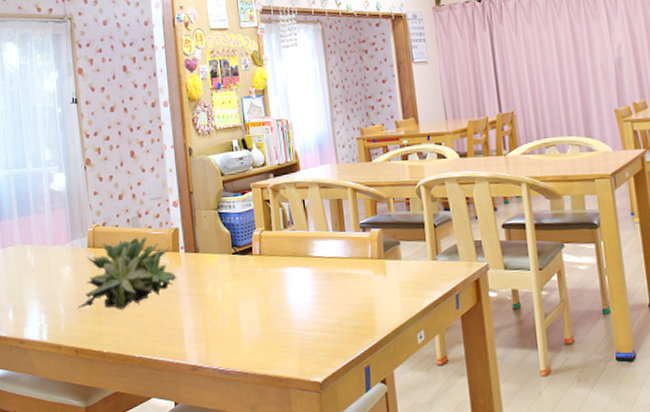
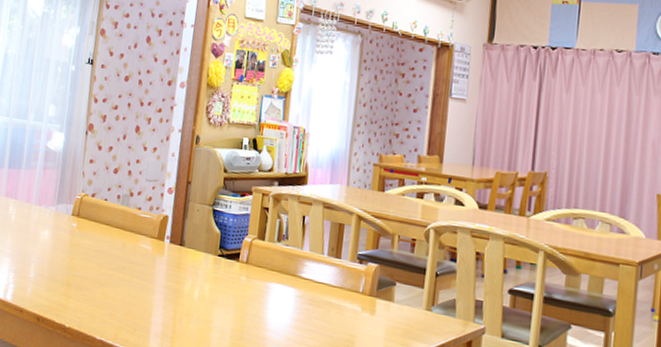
succulent plant: present [78,237,177,309] -> none [48,216,156,287]

